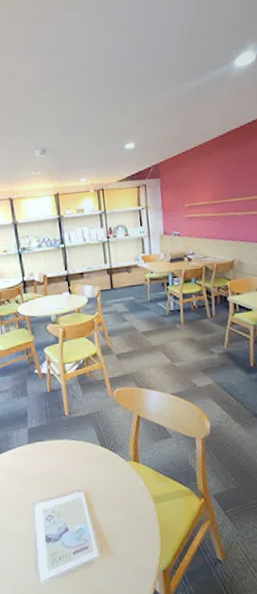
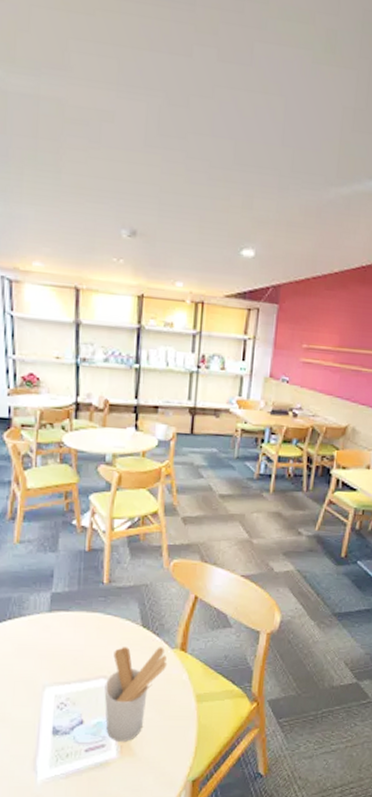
utensil holder: none [79,460,126,543] -> present [104,647,168,742]

